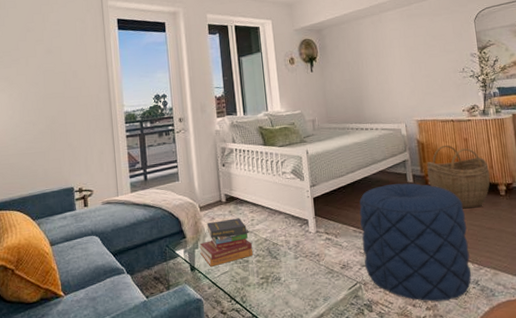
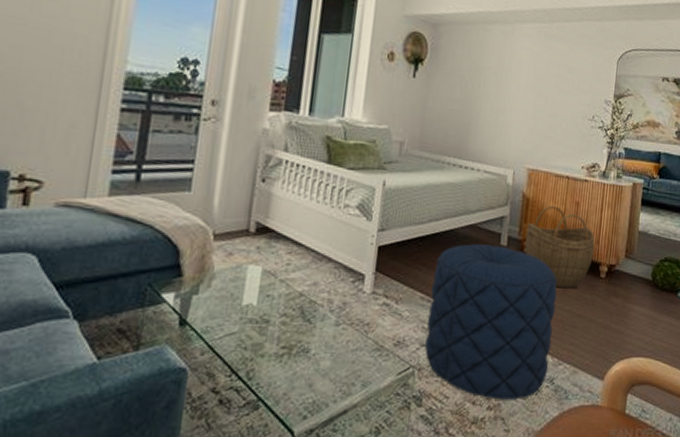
books: present [199,218,253,267] -> none [199,258,280,323]

